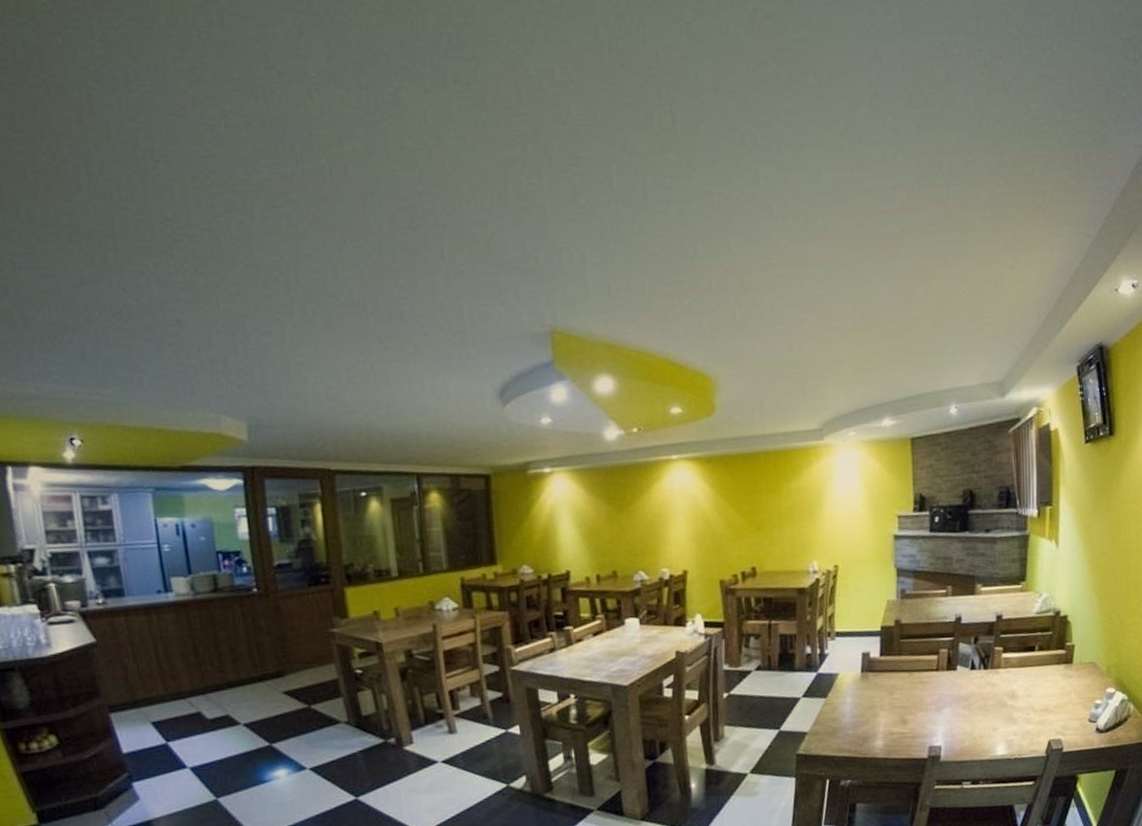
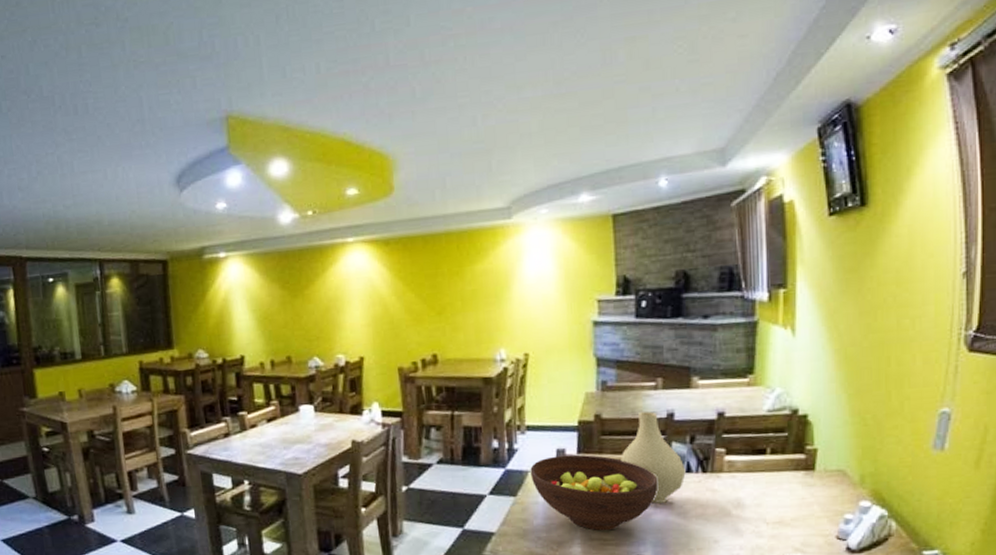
fruit bowl: none [839,657,948,726] -> present [530,454,658,531]
vase: none [917,616,971,699] -> present [620,411,686,504]

